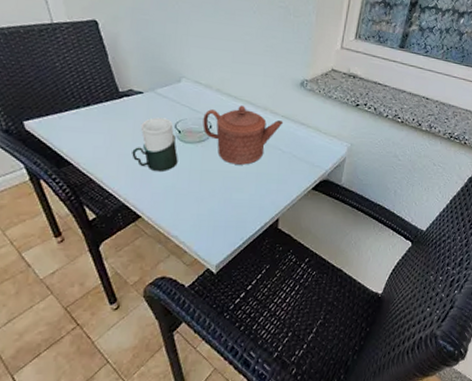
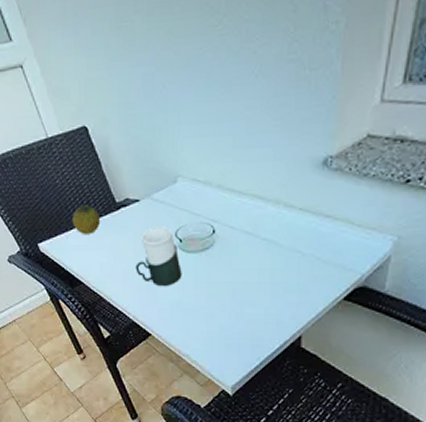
fruit: none [68,89,101,117] -> present [72,205,101,234]
teapot: present [203,105,284,165] -> none [205,201,302,273]

